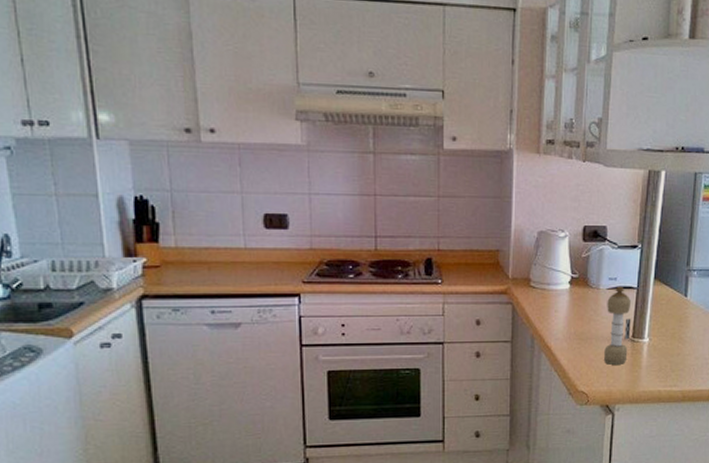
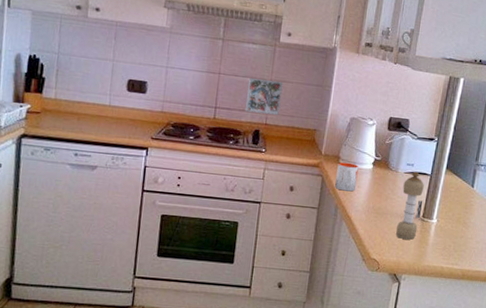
decorative tile: none [412,196,454,238] -> present [246,77,284,115]
mug: none [528,284,554,318] -> present [335,162,359,192]

